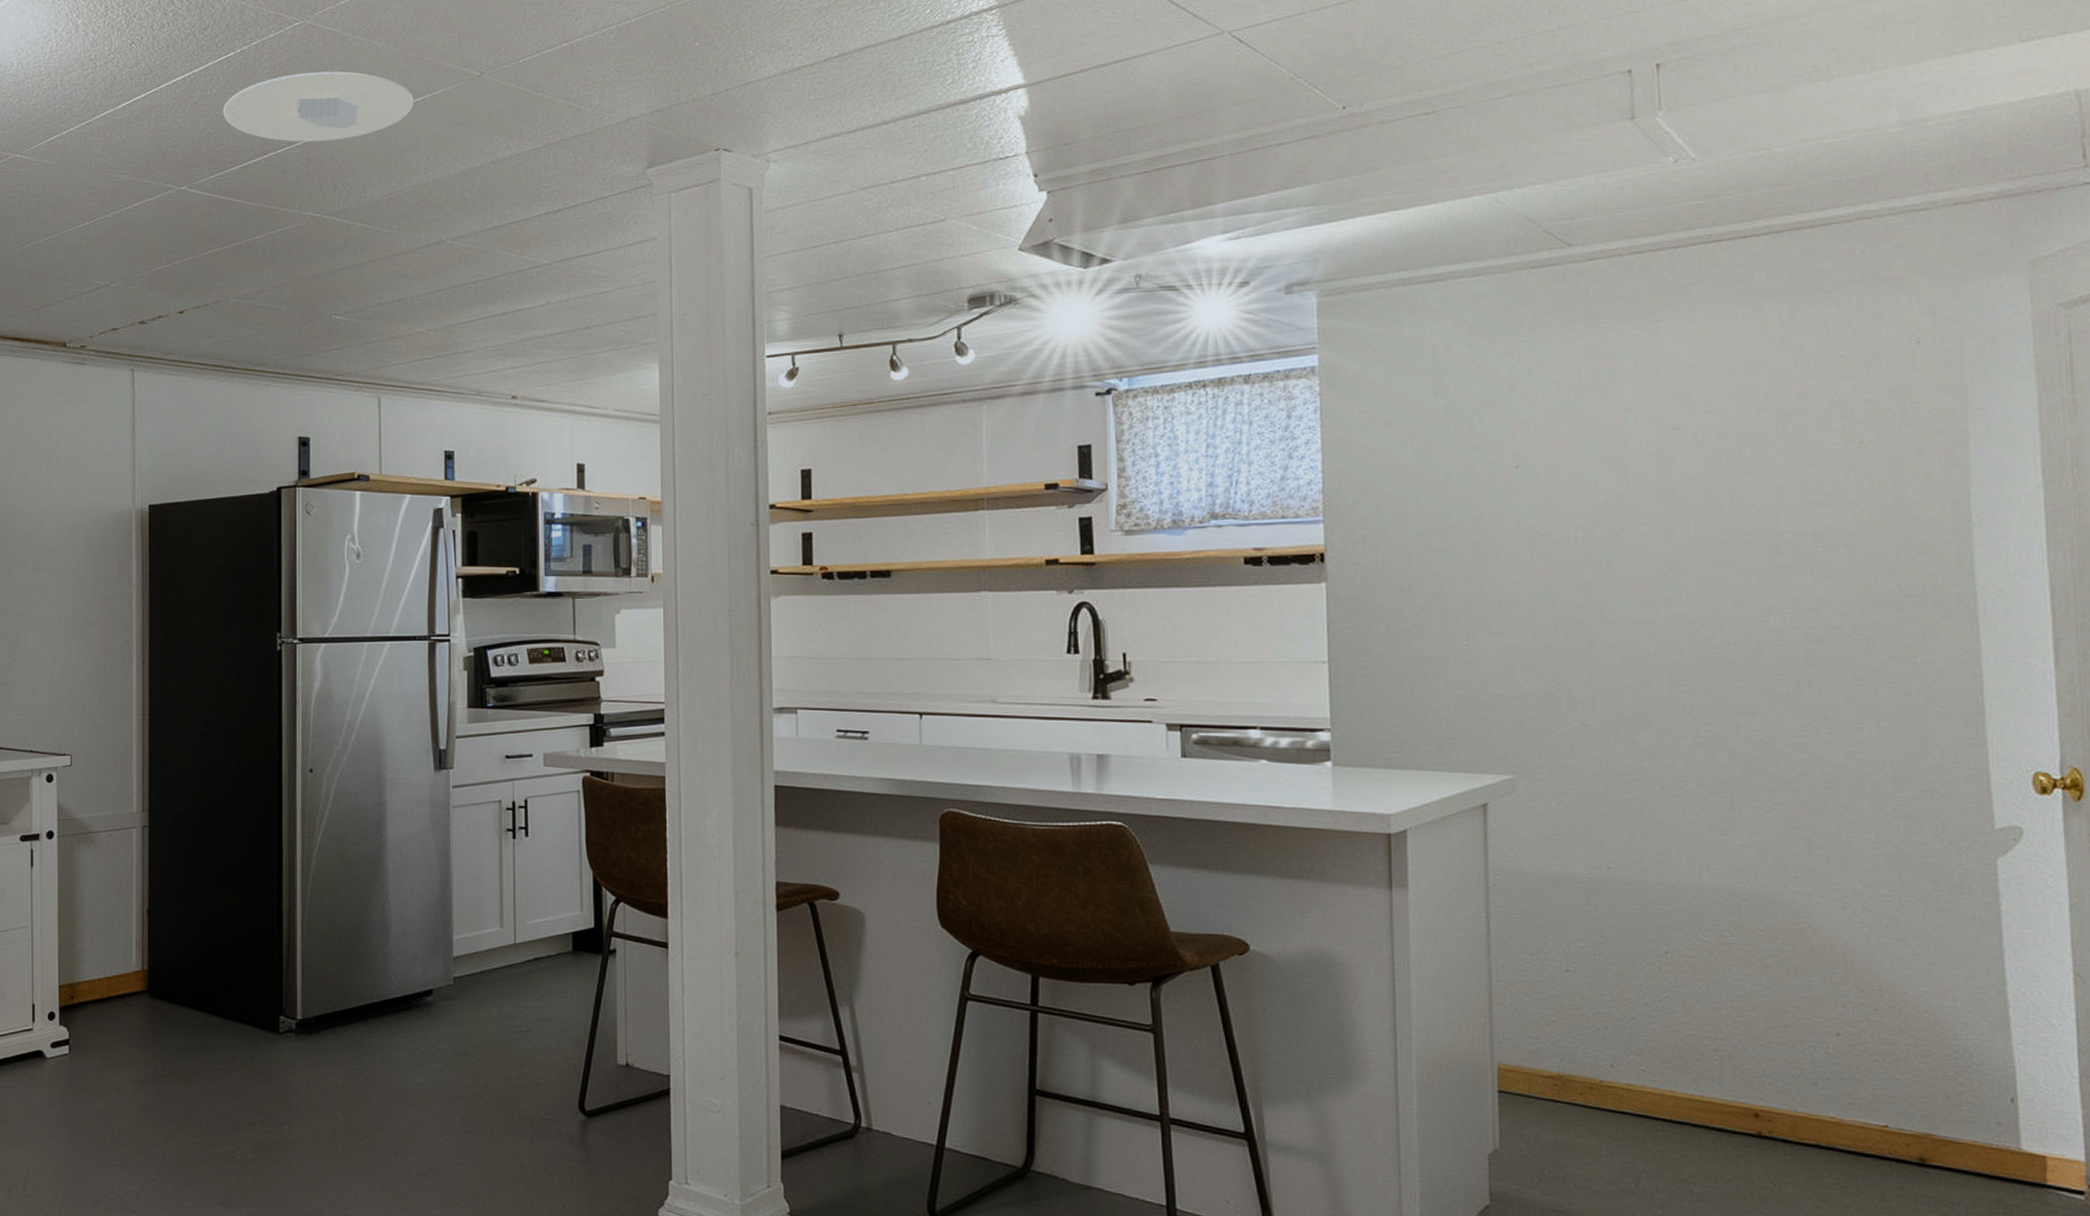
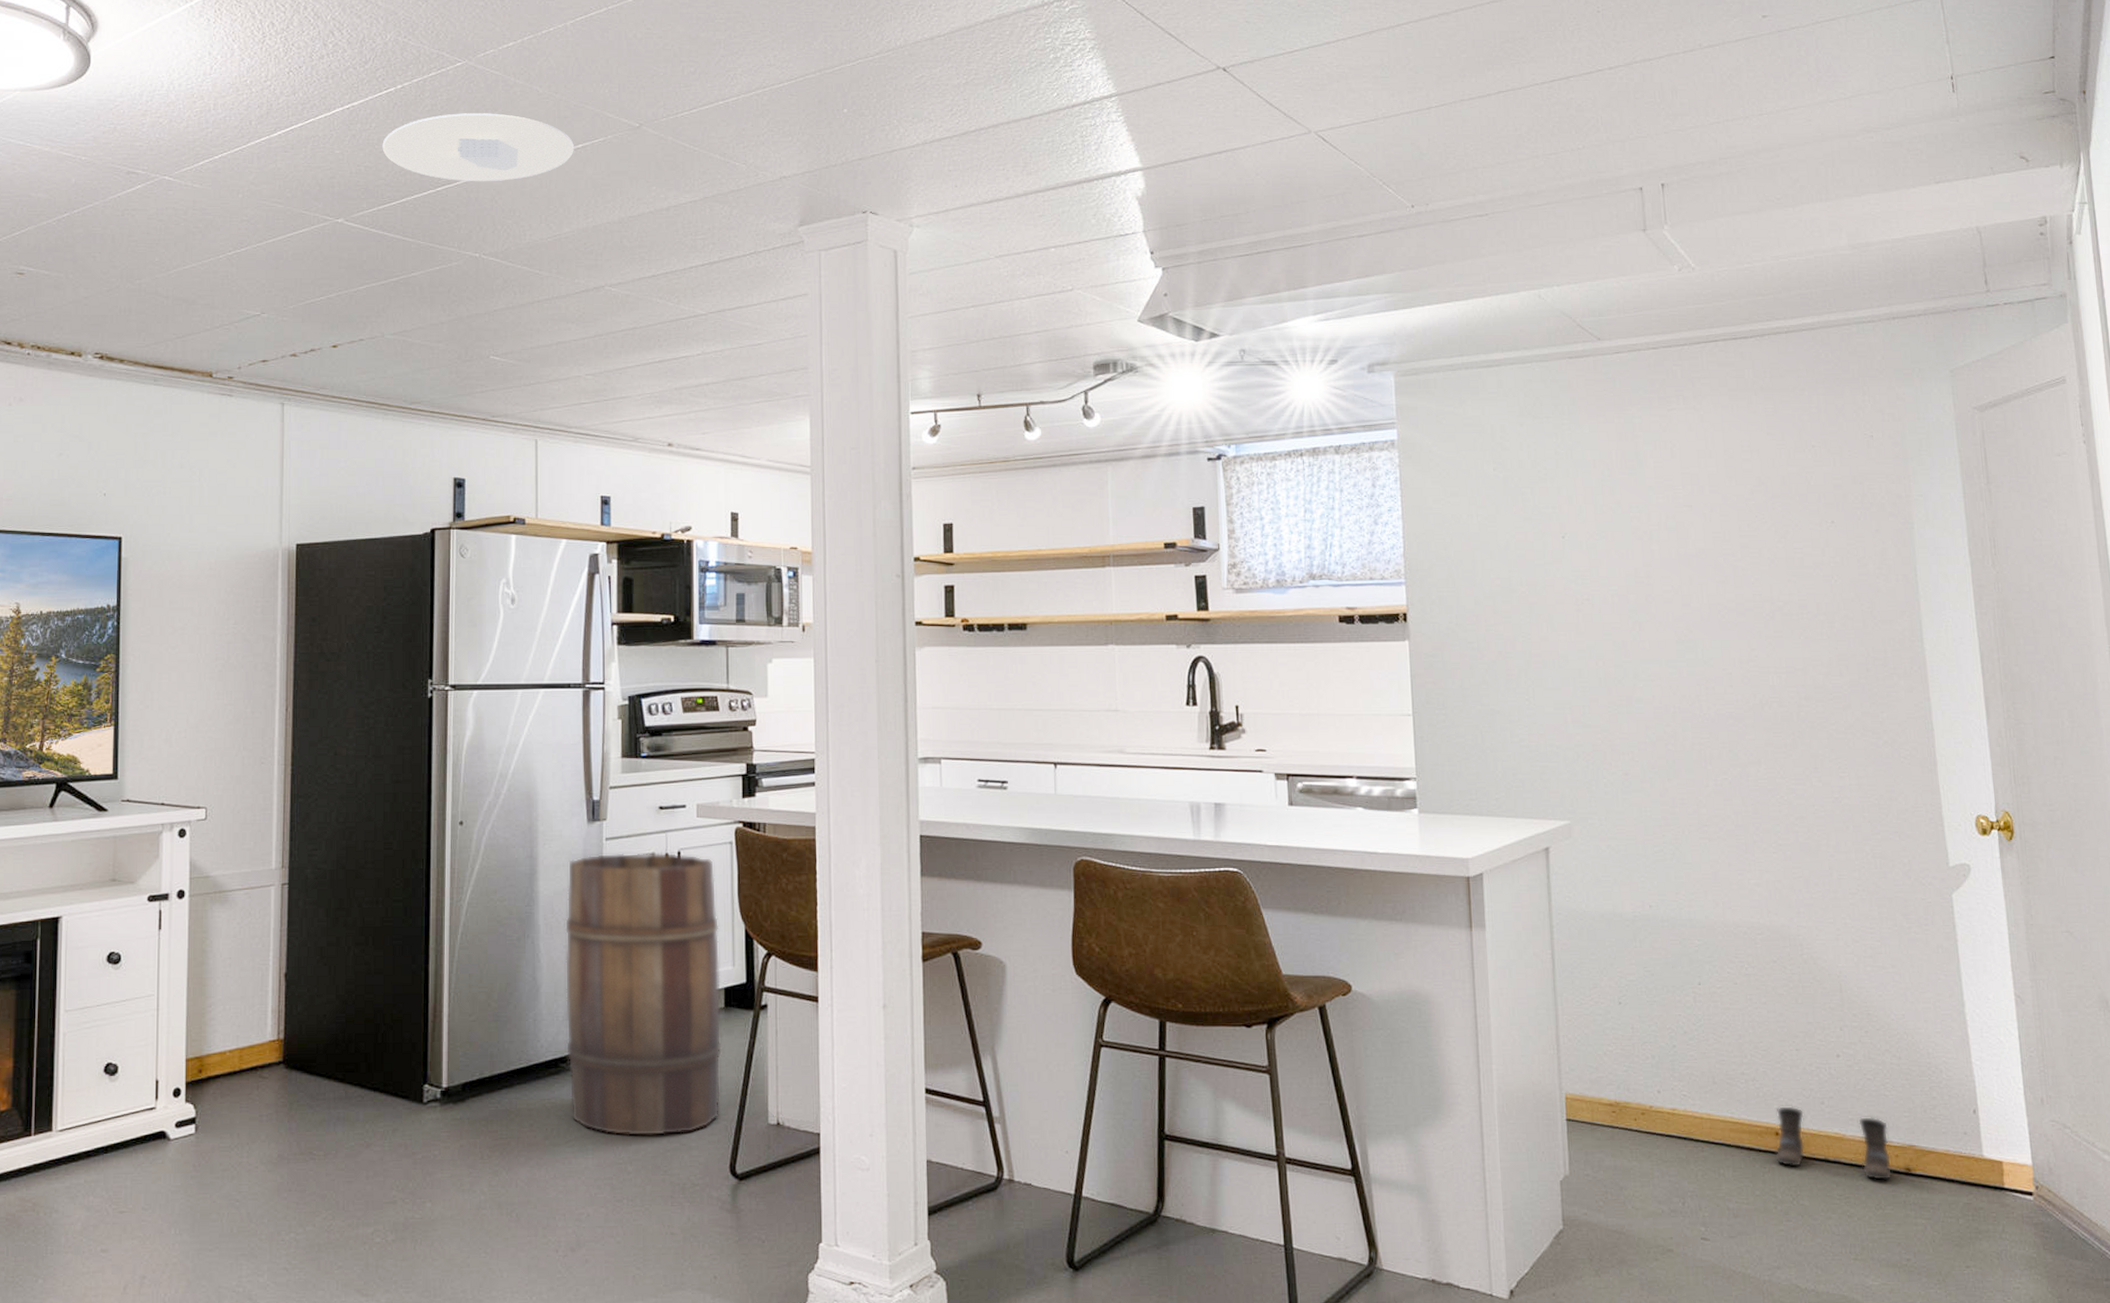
wooden barrel: none [414,800,570,1072] -> present [565,852,722,1137]
boots: none [1752,1085,1901,1171] -> present [1775,1105,1892,1181]

